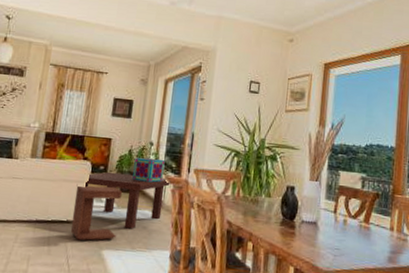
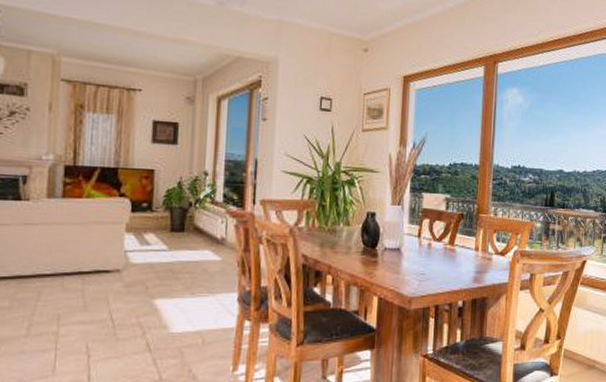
side table: present [71,186,123,241] -> none [112,226,175,292]
coffee table: present [72,172,171,229] -> none [111,209,233,273]
decorative cube: present [132,157,165,183] -> none [185,190,225,218]

